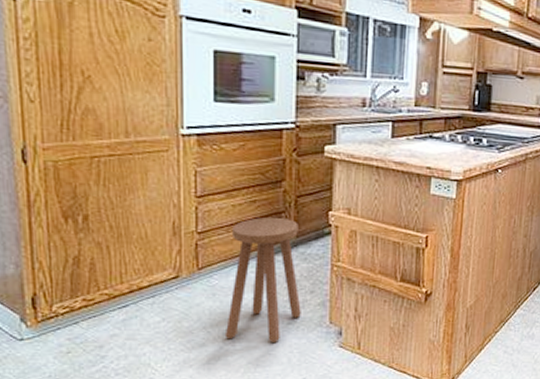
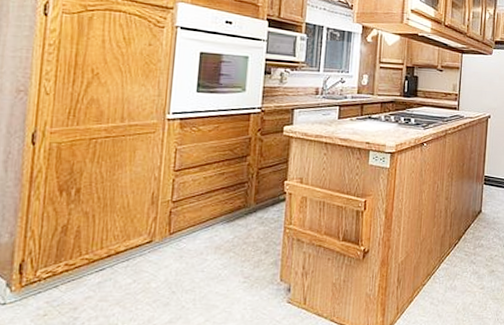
stool: present [226,217,301,342] -> none [188,187,258,300]

